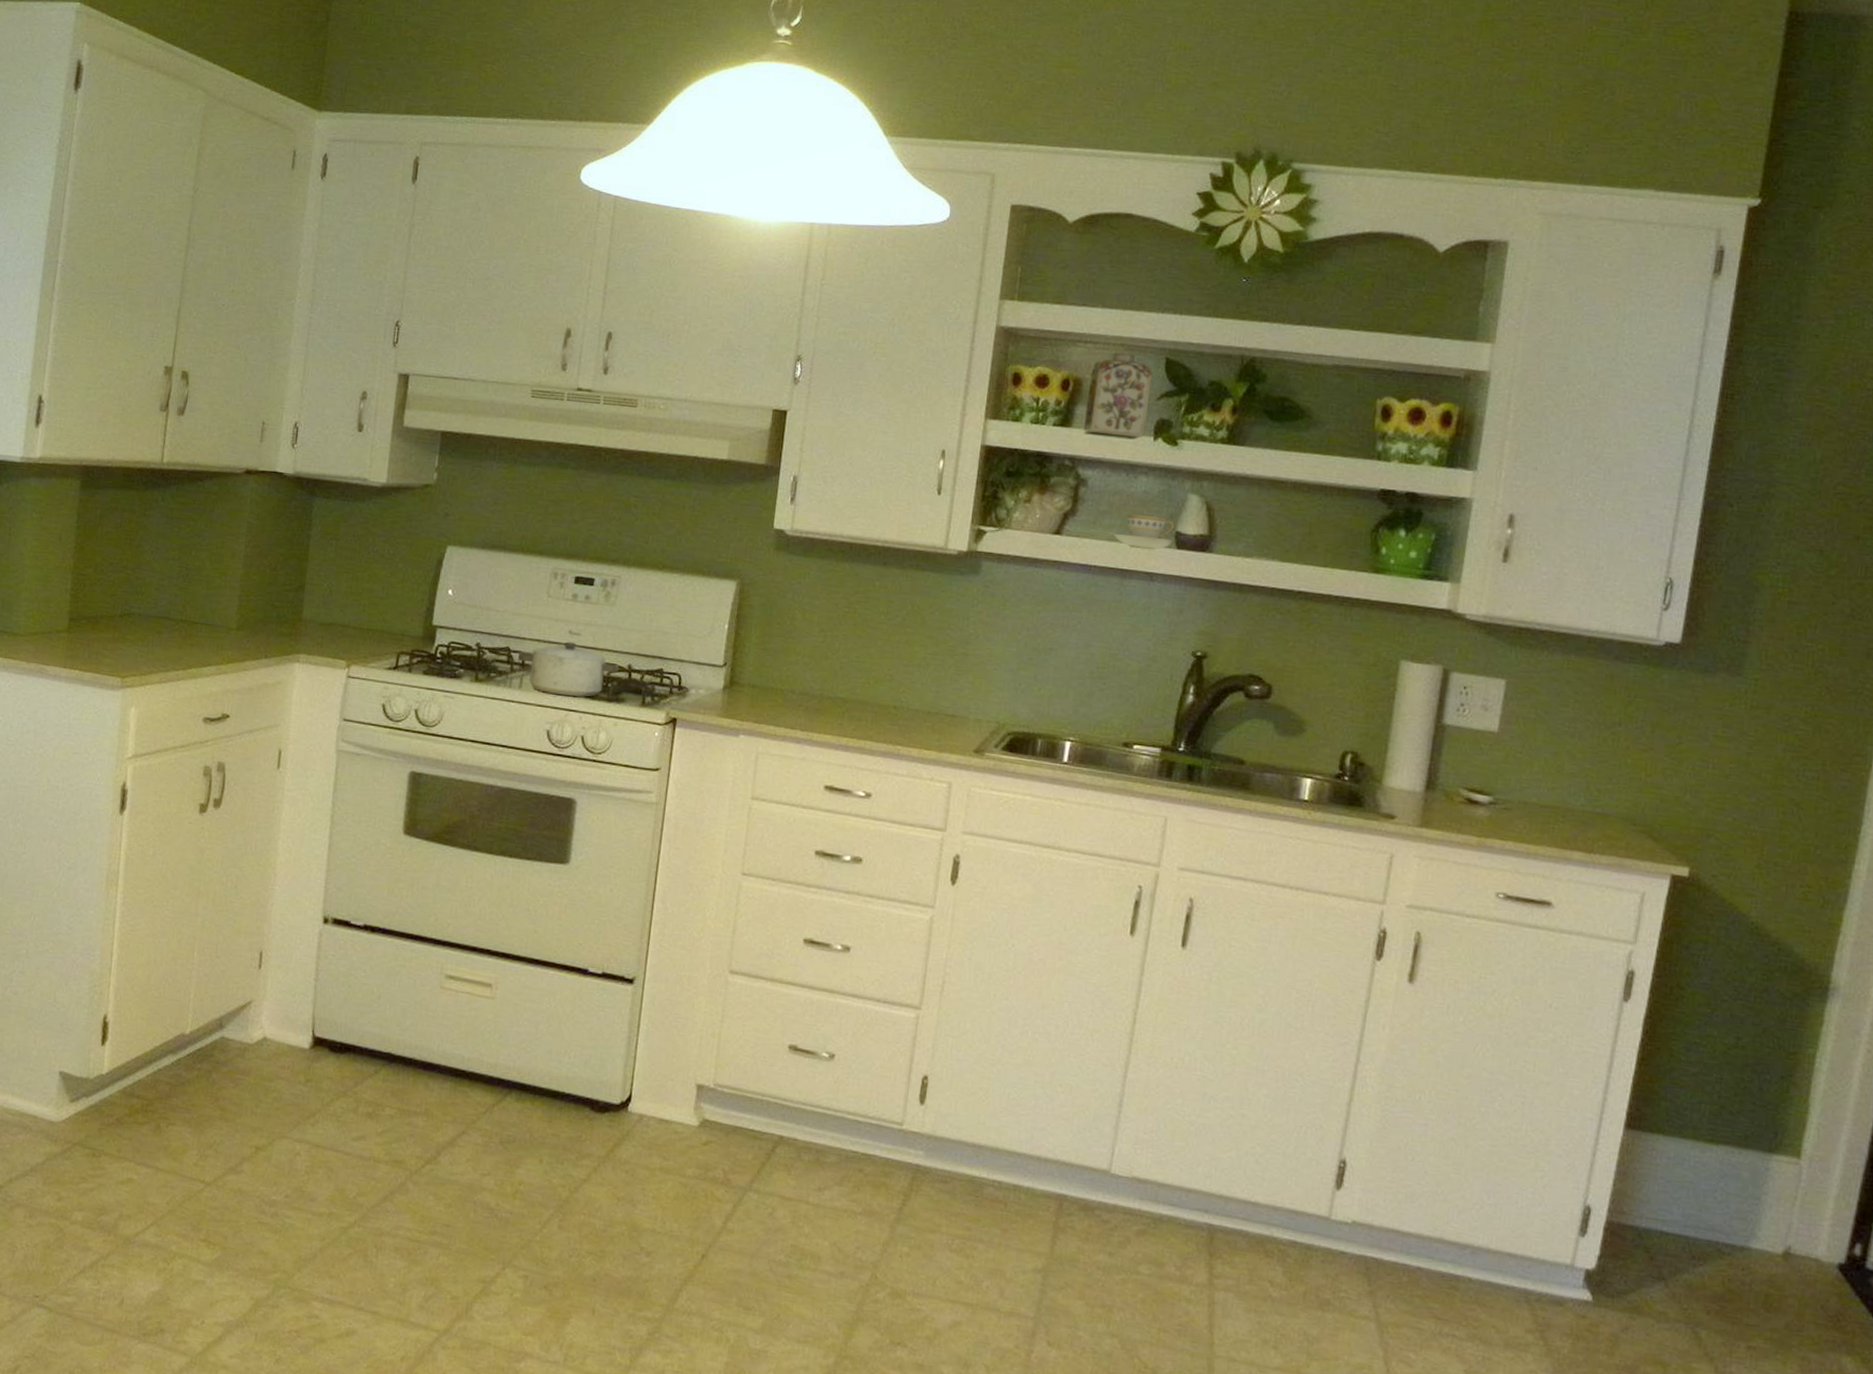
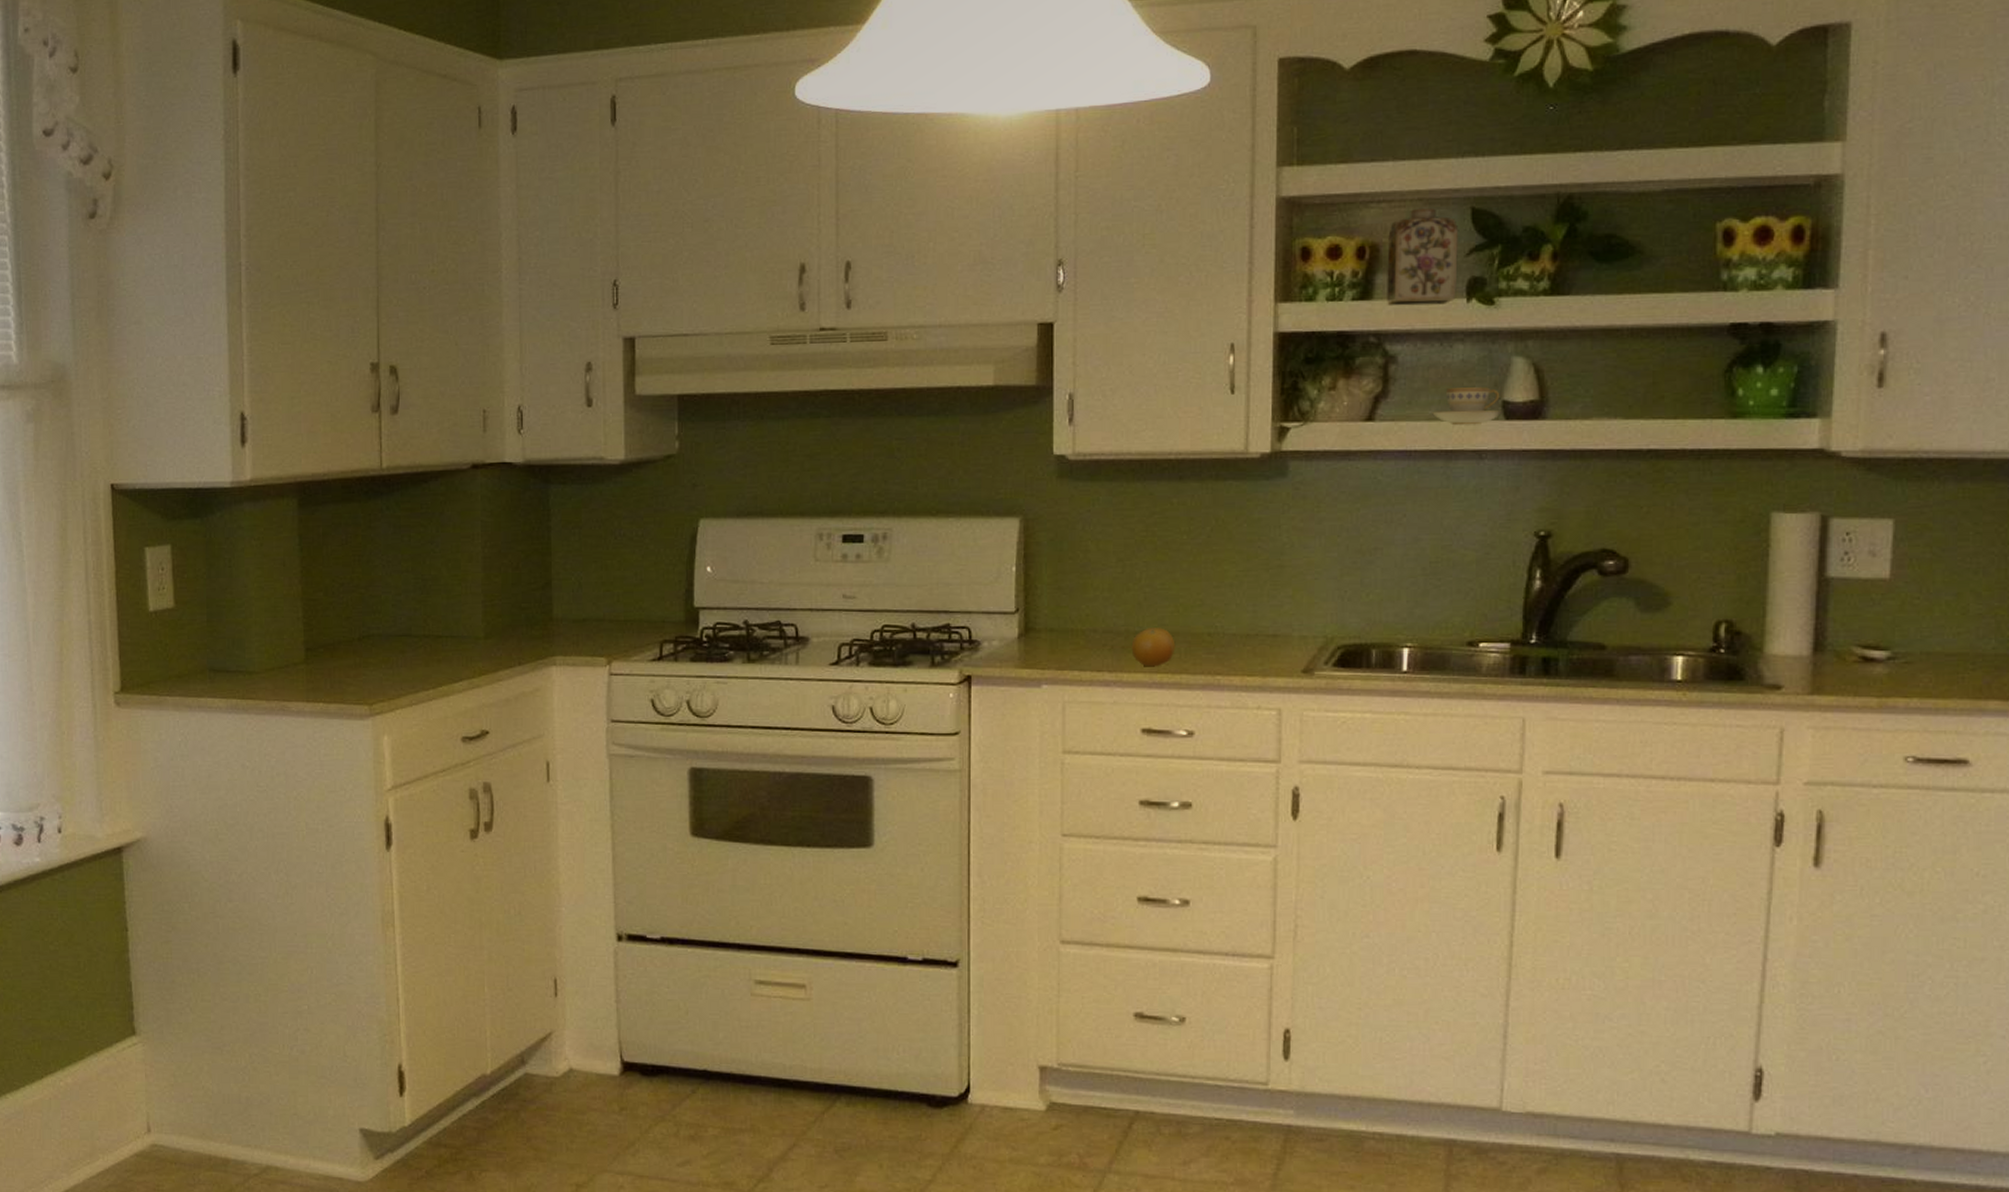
cooking pot: present [518,641,619,697] -> none [791,606,901,666]
fruit: none [823,694,864,731] -> present [1131,627,1176,667]

